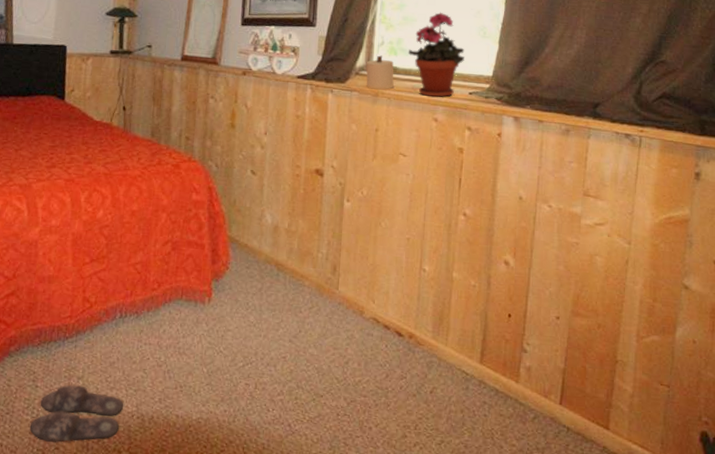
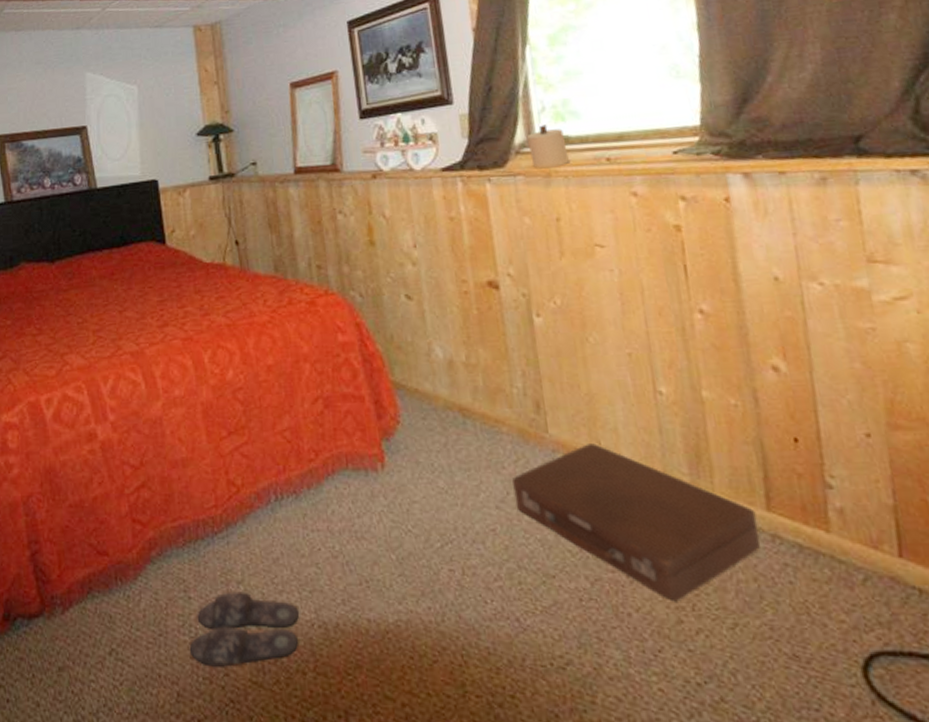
briefcase: none [304,301,472,421] -> present [512,443,760,600]
potted plant: present [408,12,465,98] -> none [579,56,657,167]

